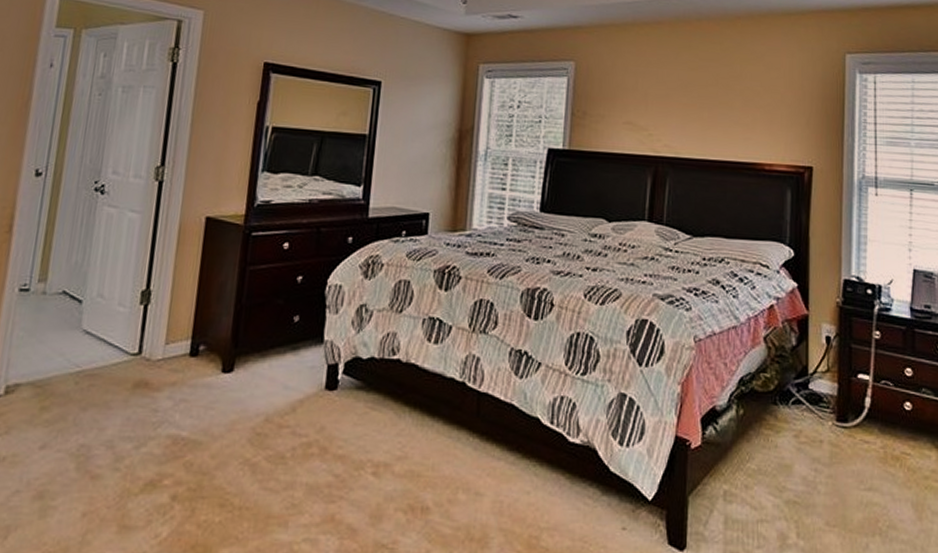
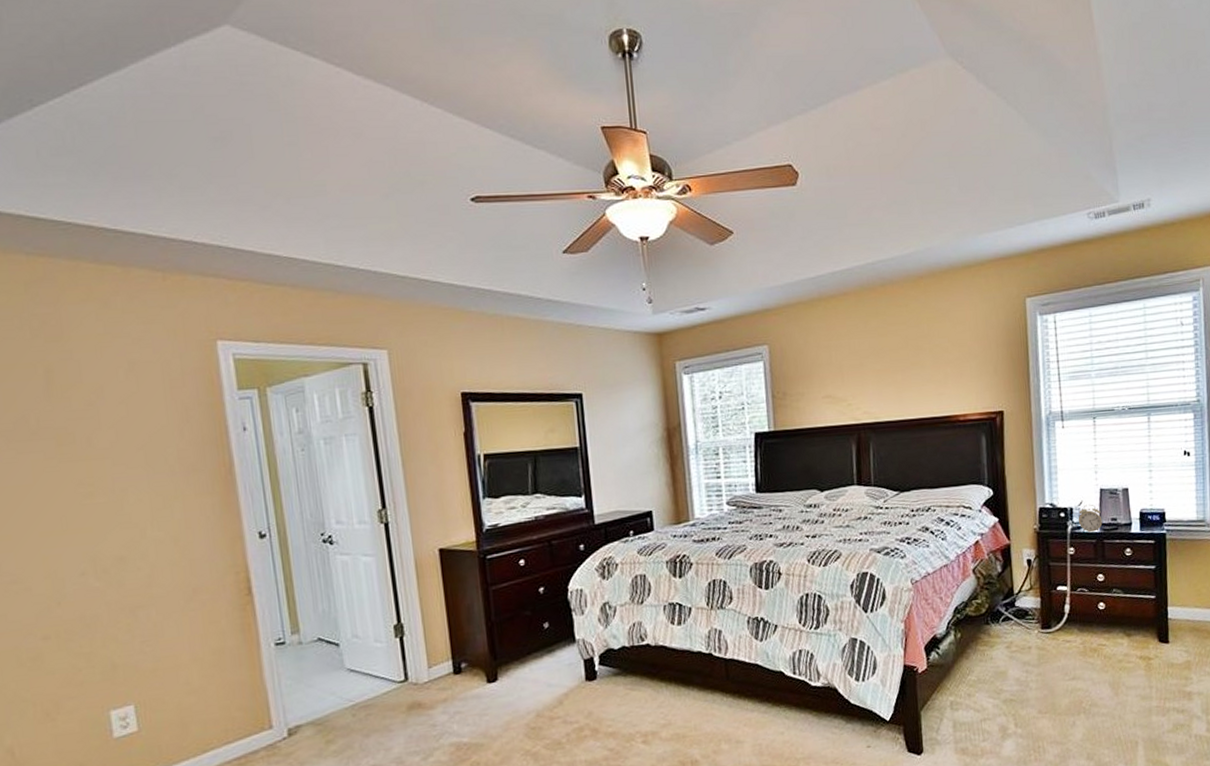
alarm clock: none [886,284,914,318] -> present [1078,504,1103,532]

